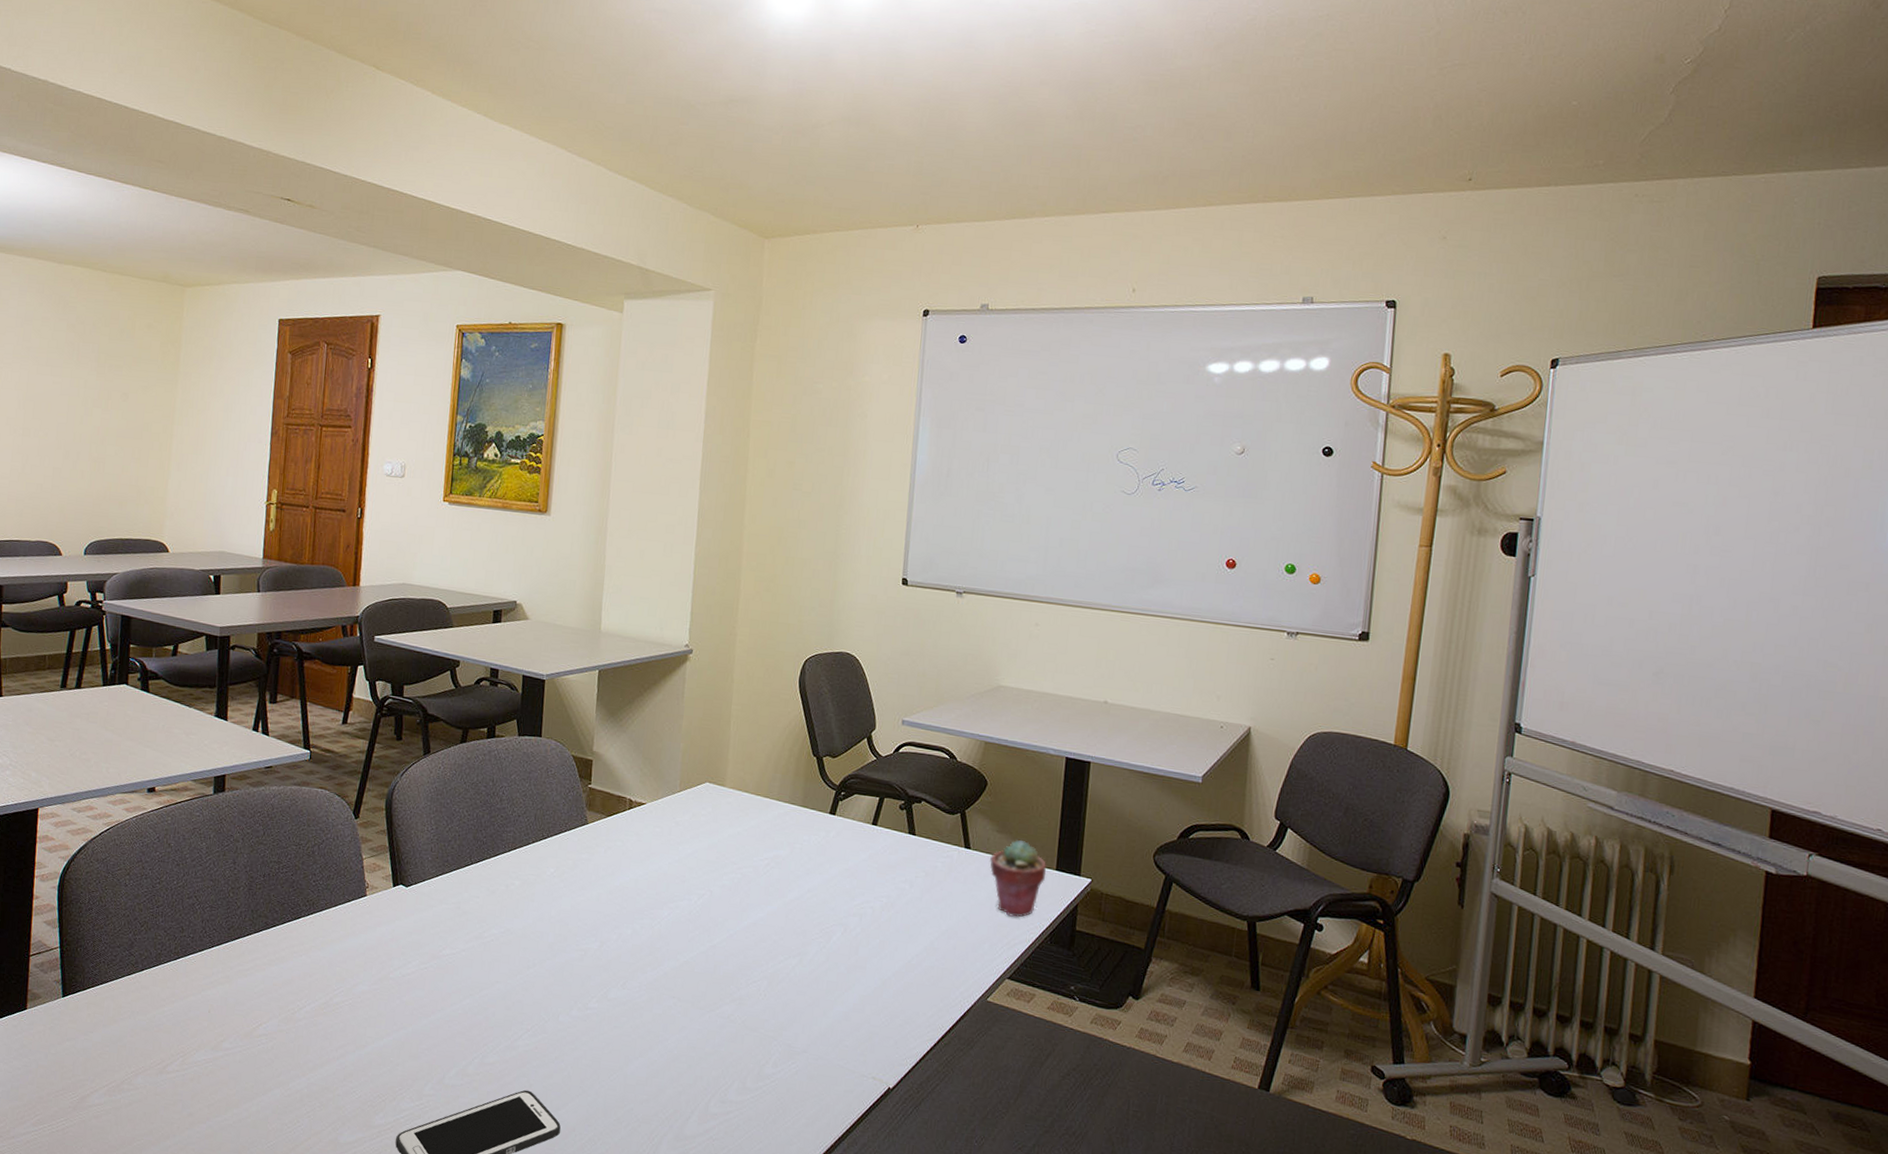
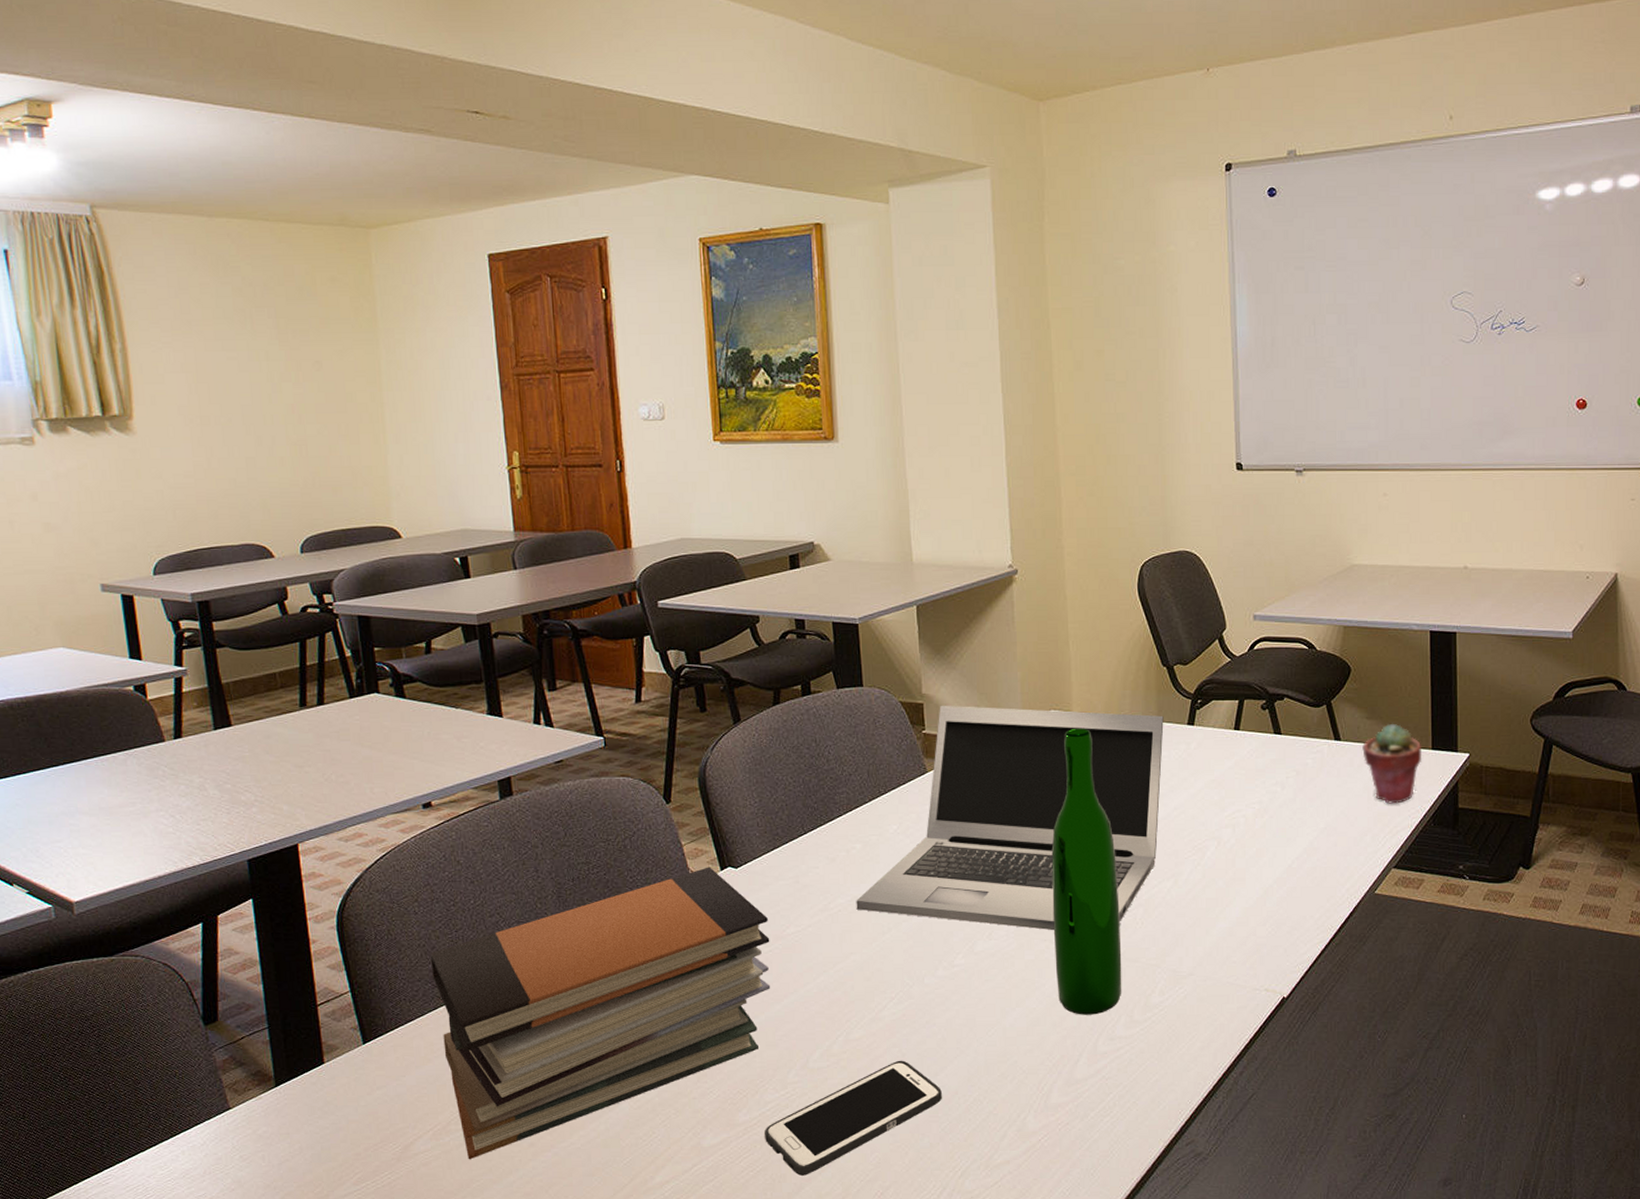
book stack: none [129,881,428,1120] -> present [430,867,771,1160]
laptop: none [507,763,808,991] -> present [856,705,1164,931]
wine bottle: none [679,802,749,1076] -> present [1051,728,1122,1015]

